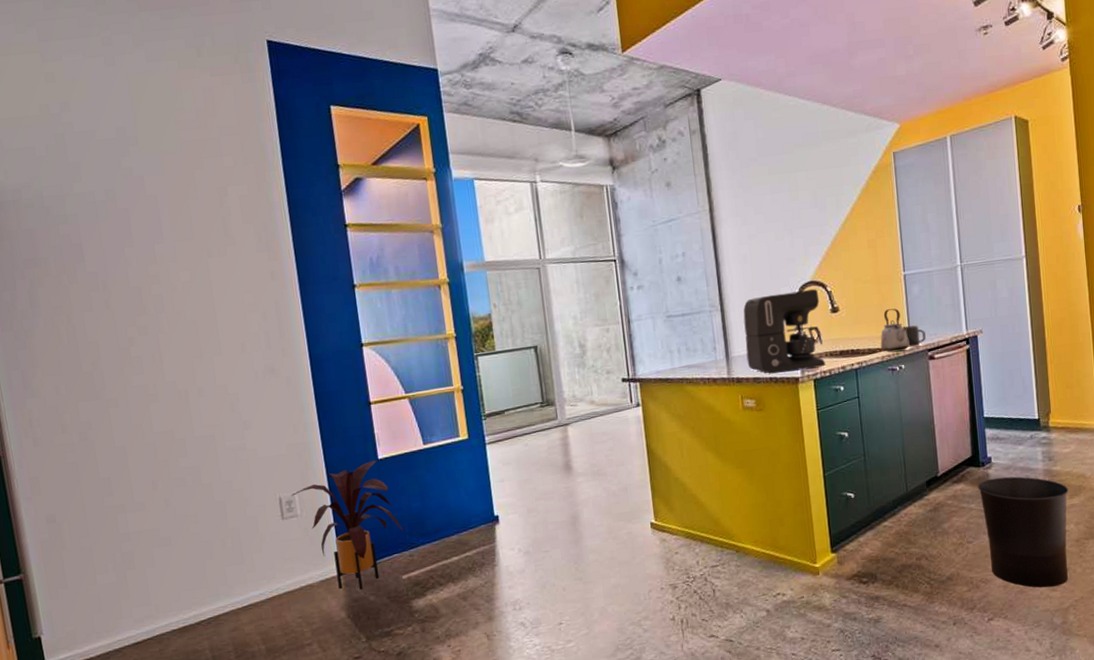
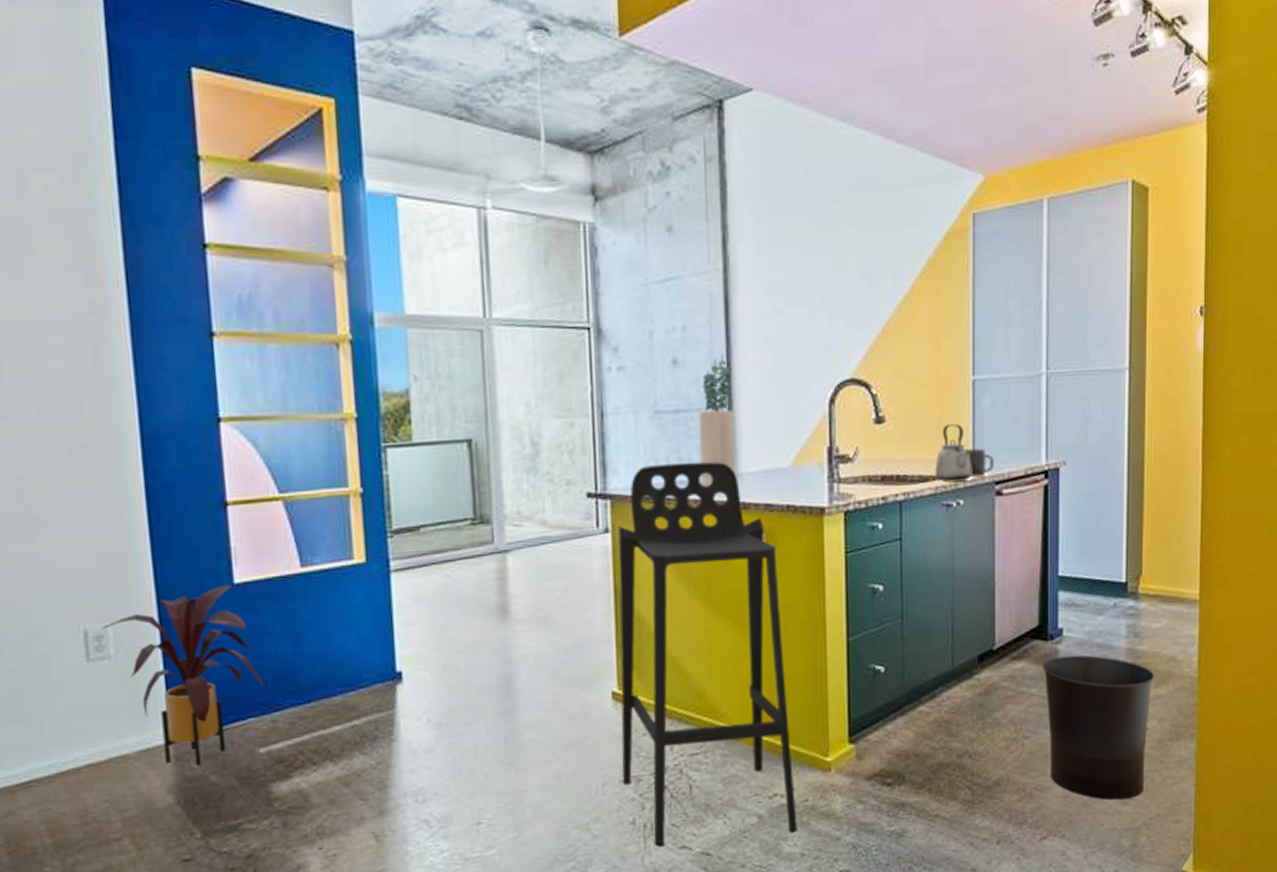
bar stool: none [646,349,798,636] -> present [618,462,798,847]
vase: none [699,271,729,368] -> present [699,354,735,486]
coffee maker: present [743,289,826,373] -> none [757,390,862,500]

